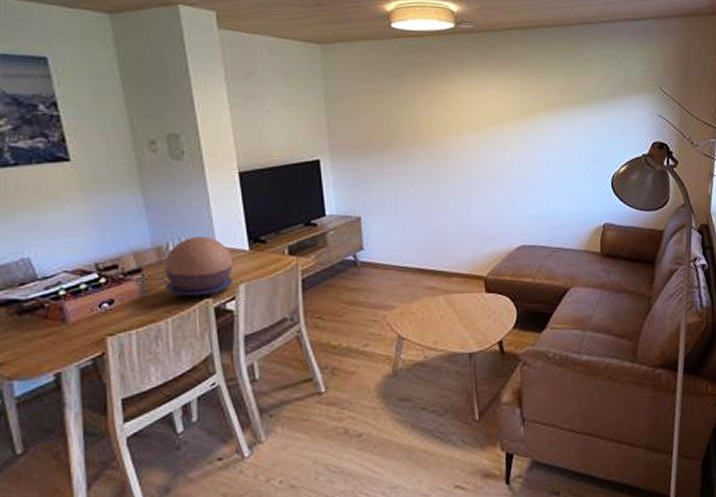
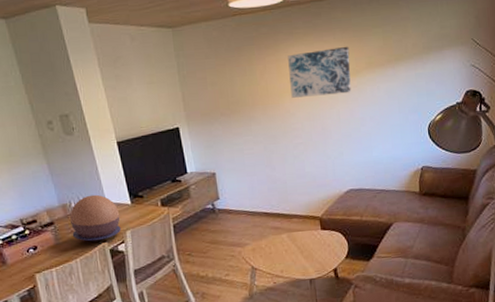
wall art: none [456,83,527,135] -> present [288,46,352,98]

